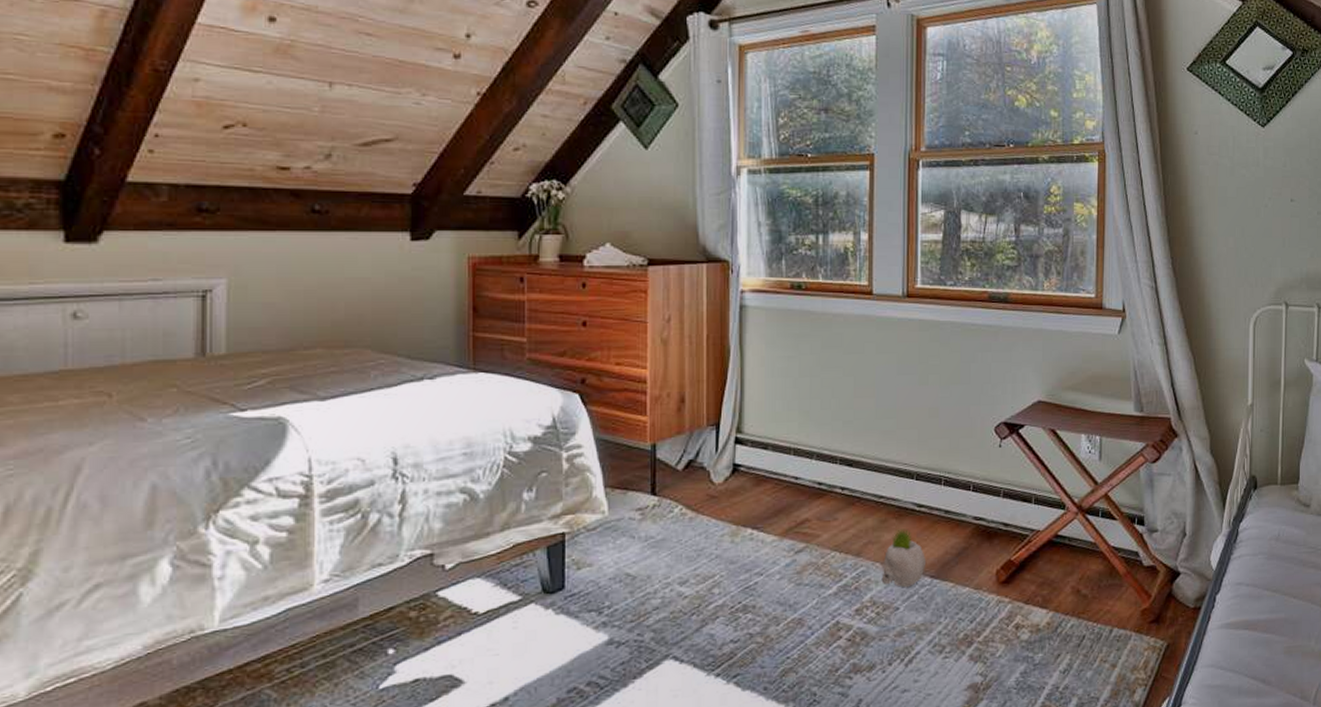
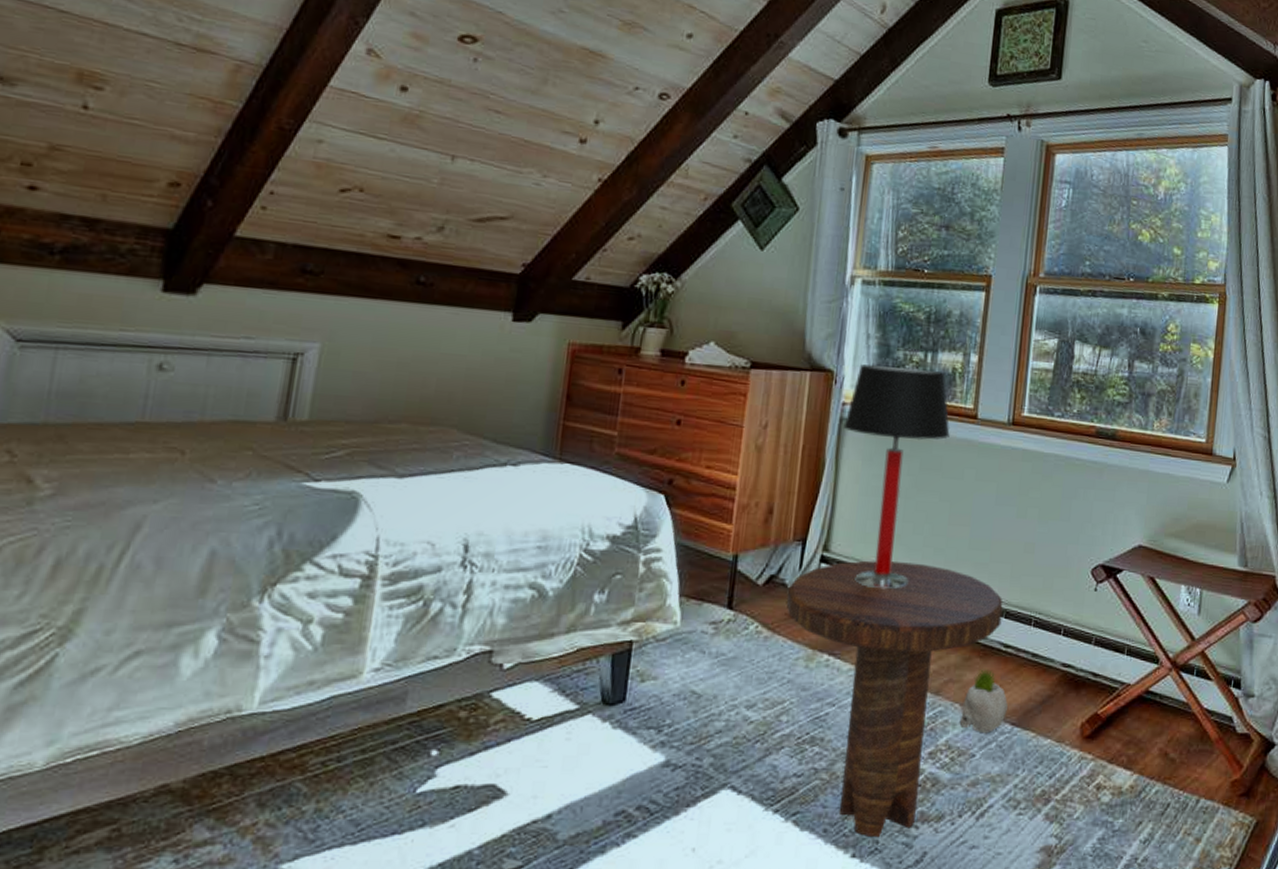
side table: none [706,436,913,691] -> present [786,560,1003,838]
table lamp: none [744,251,848,464] -> present [843,364,950,590]

